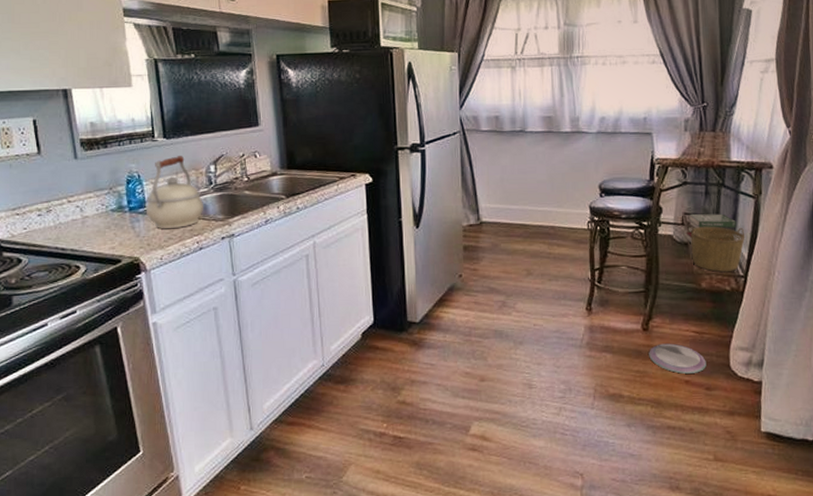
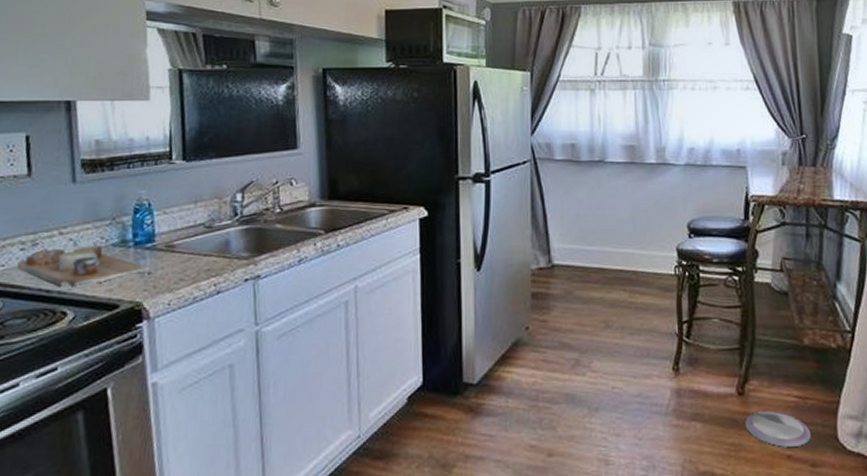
cutting board: none [37,210,146,246] -> present [17,244,152,287]
kettle: present [145,156,203,229] -> none [155,181,225,269]
books: present [685,214,736,244] -> none [785,259,841,293]
basket: present [690,226,746,272] -> none [790,273,852,326]

